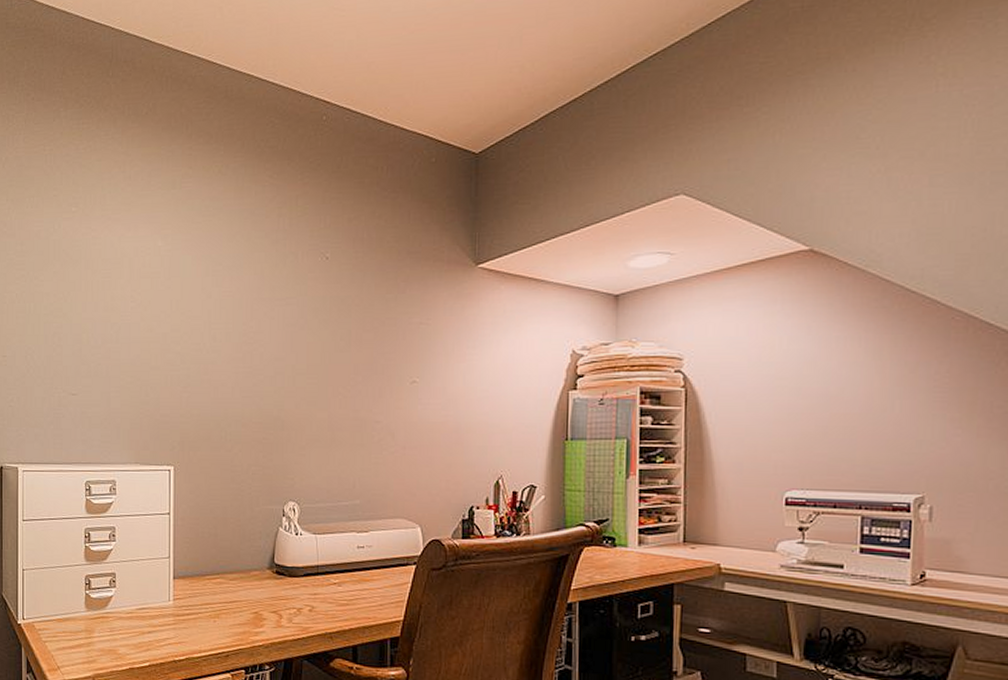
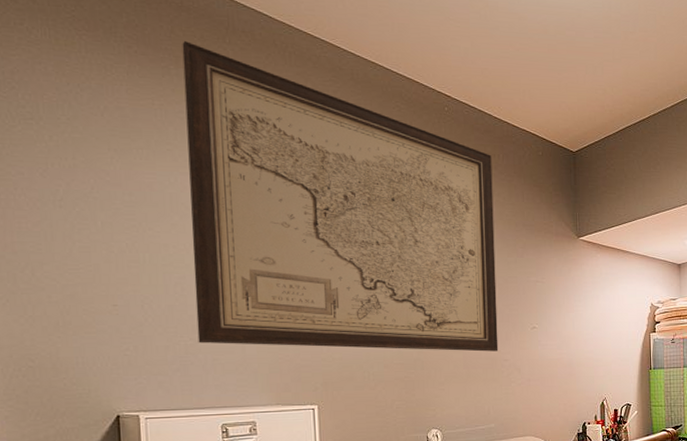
wall art: none [70,80,374,411] -> present [182,41,499,352]

